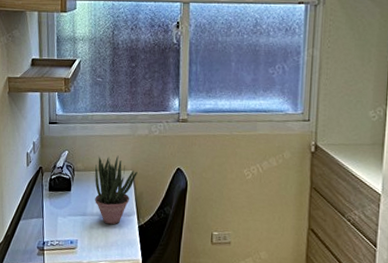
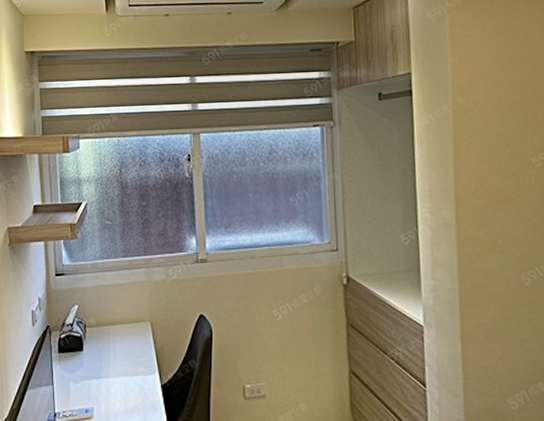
potted plant: present [95,155,138,225] -> none [109,305,156,386]

